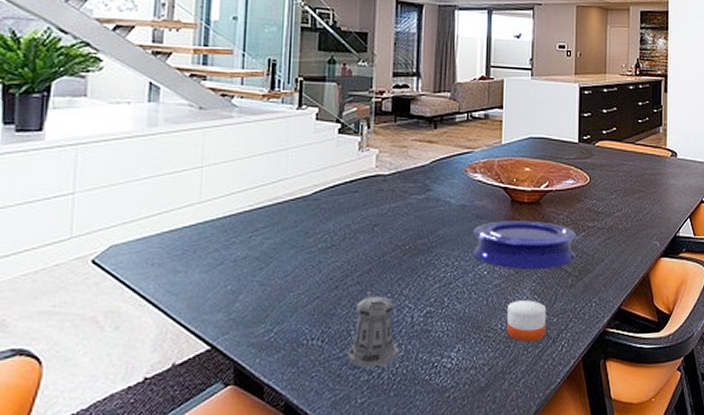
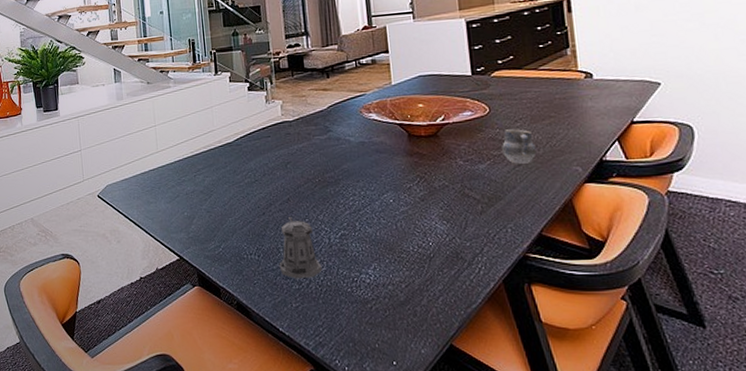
plate: present [473,220,576,270] -> none [375,152,483,198]
candle: present [507,300,546,342] -> none [417,225,459,264]
cup: none [596,201,625,237] -> present [502,129,537,164]

